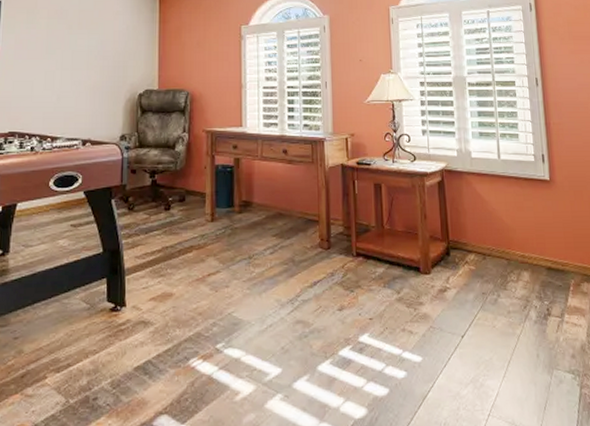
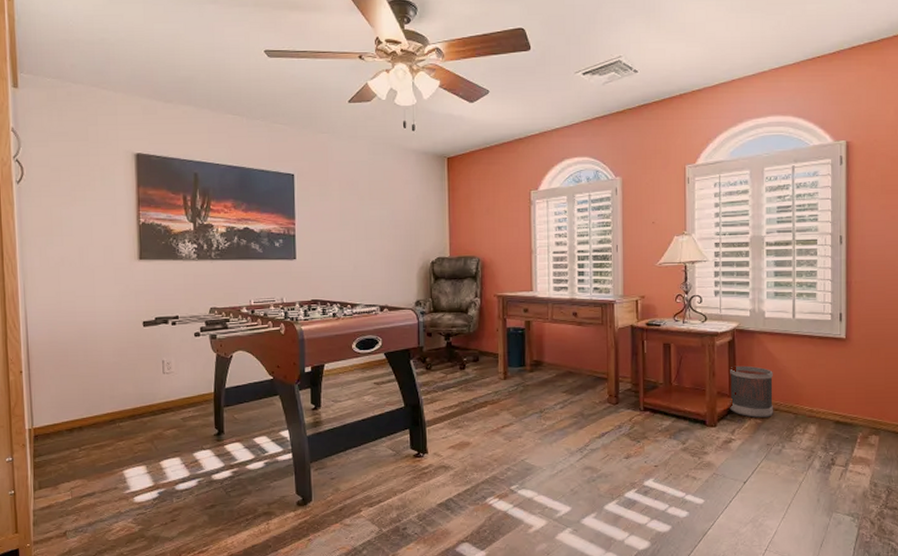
wastebasket: none [441,207,486,264] -> present [730,365,773,418]

